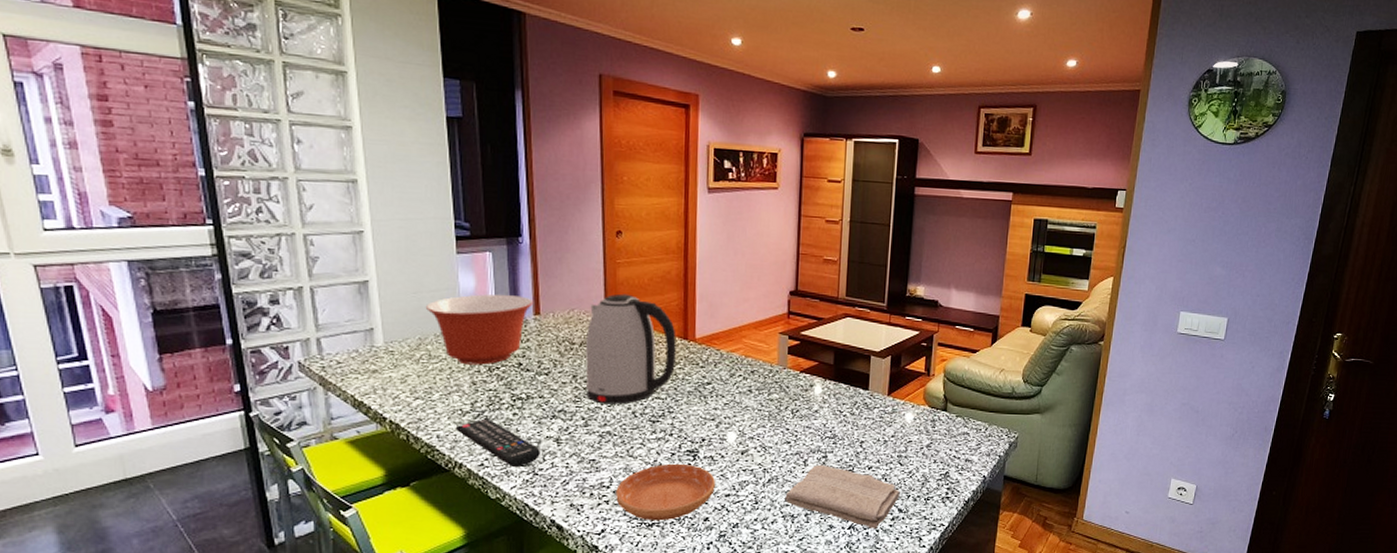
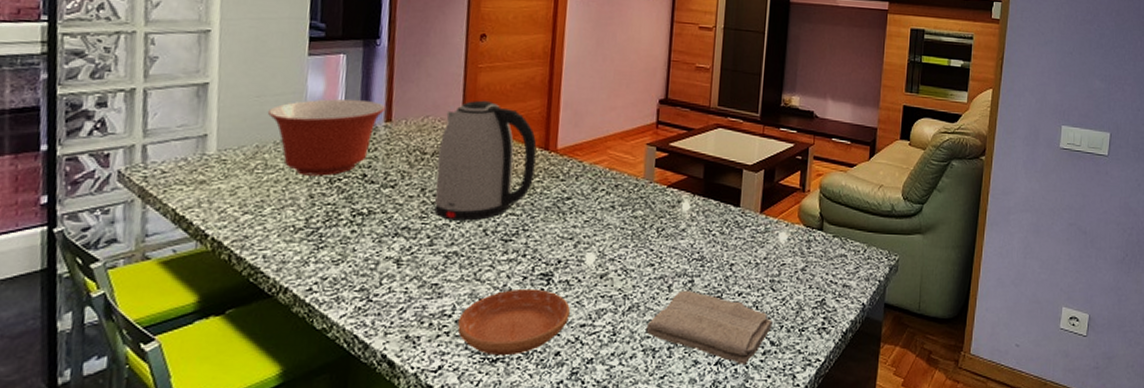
remote control: present [455,418,540,468] -> none [284,236,378,293]

